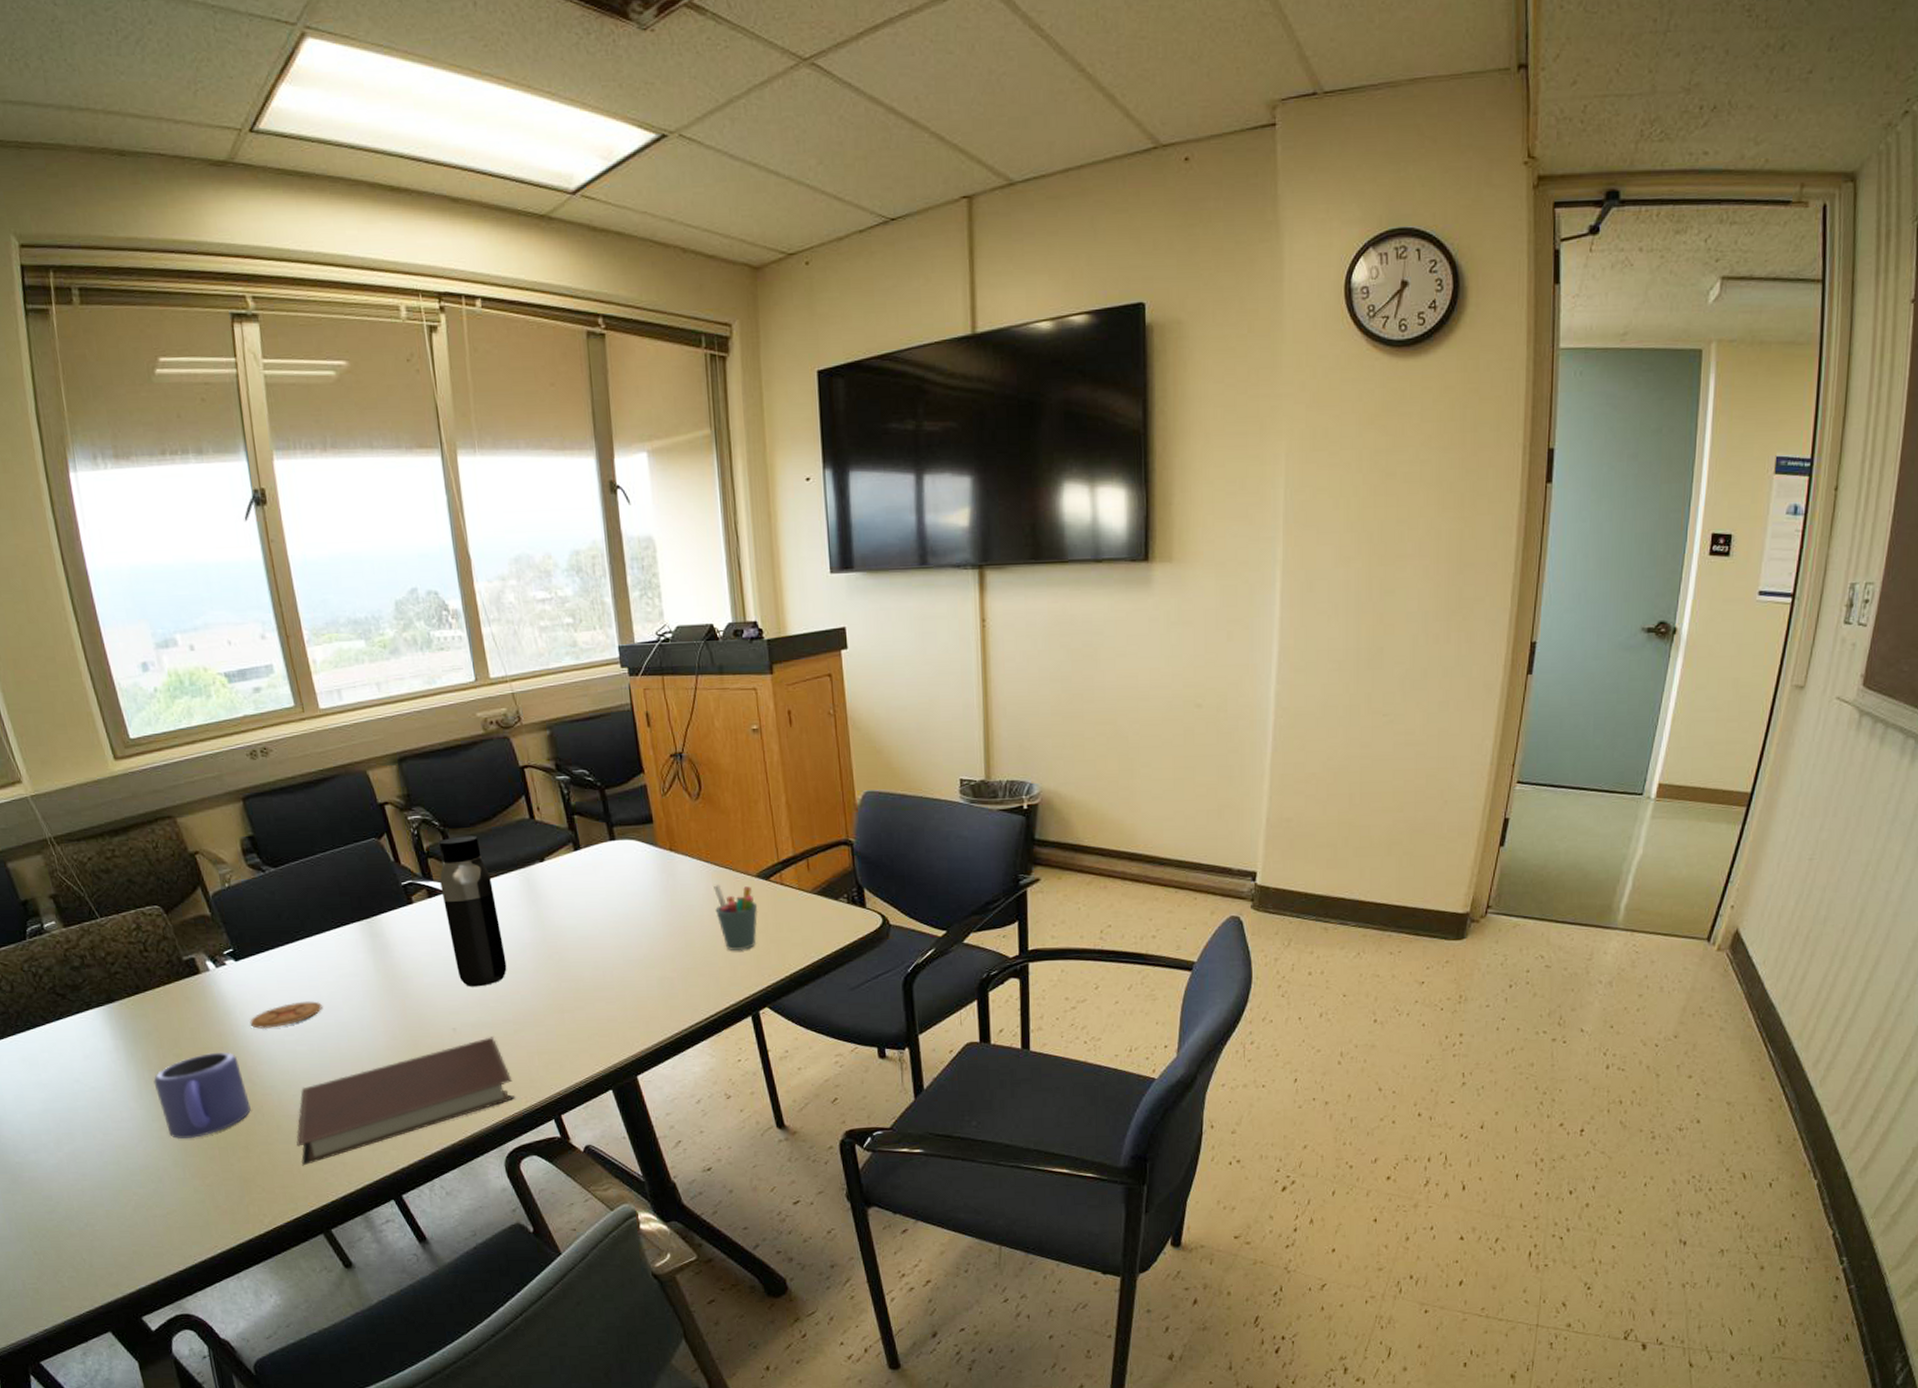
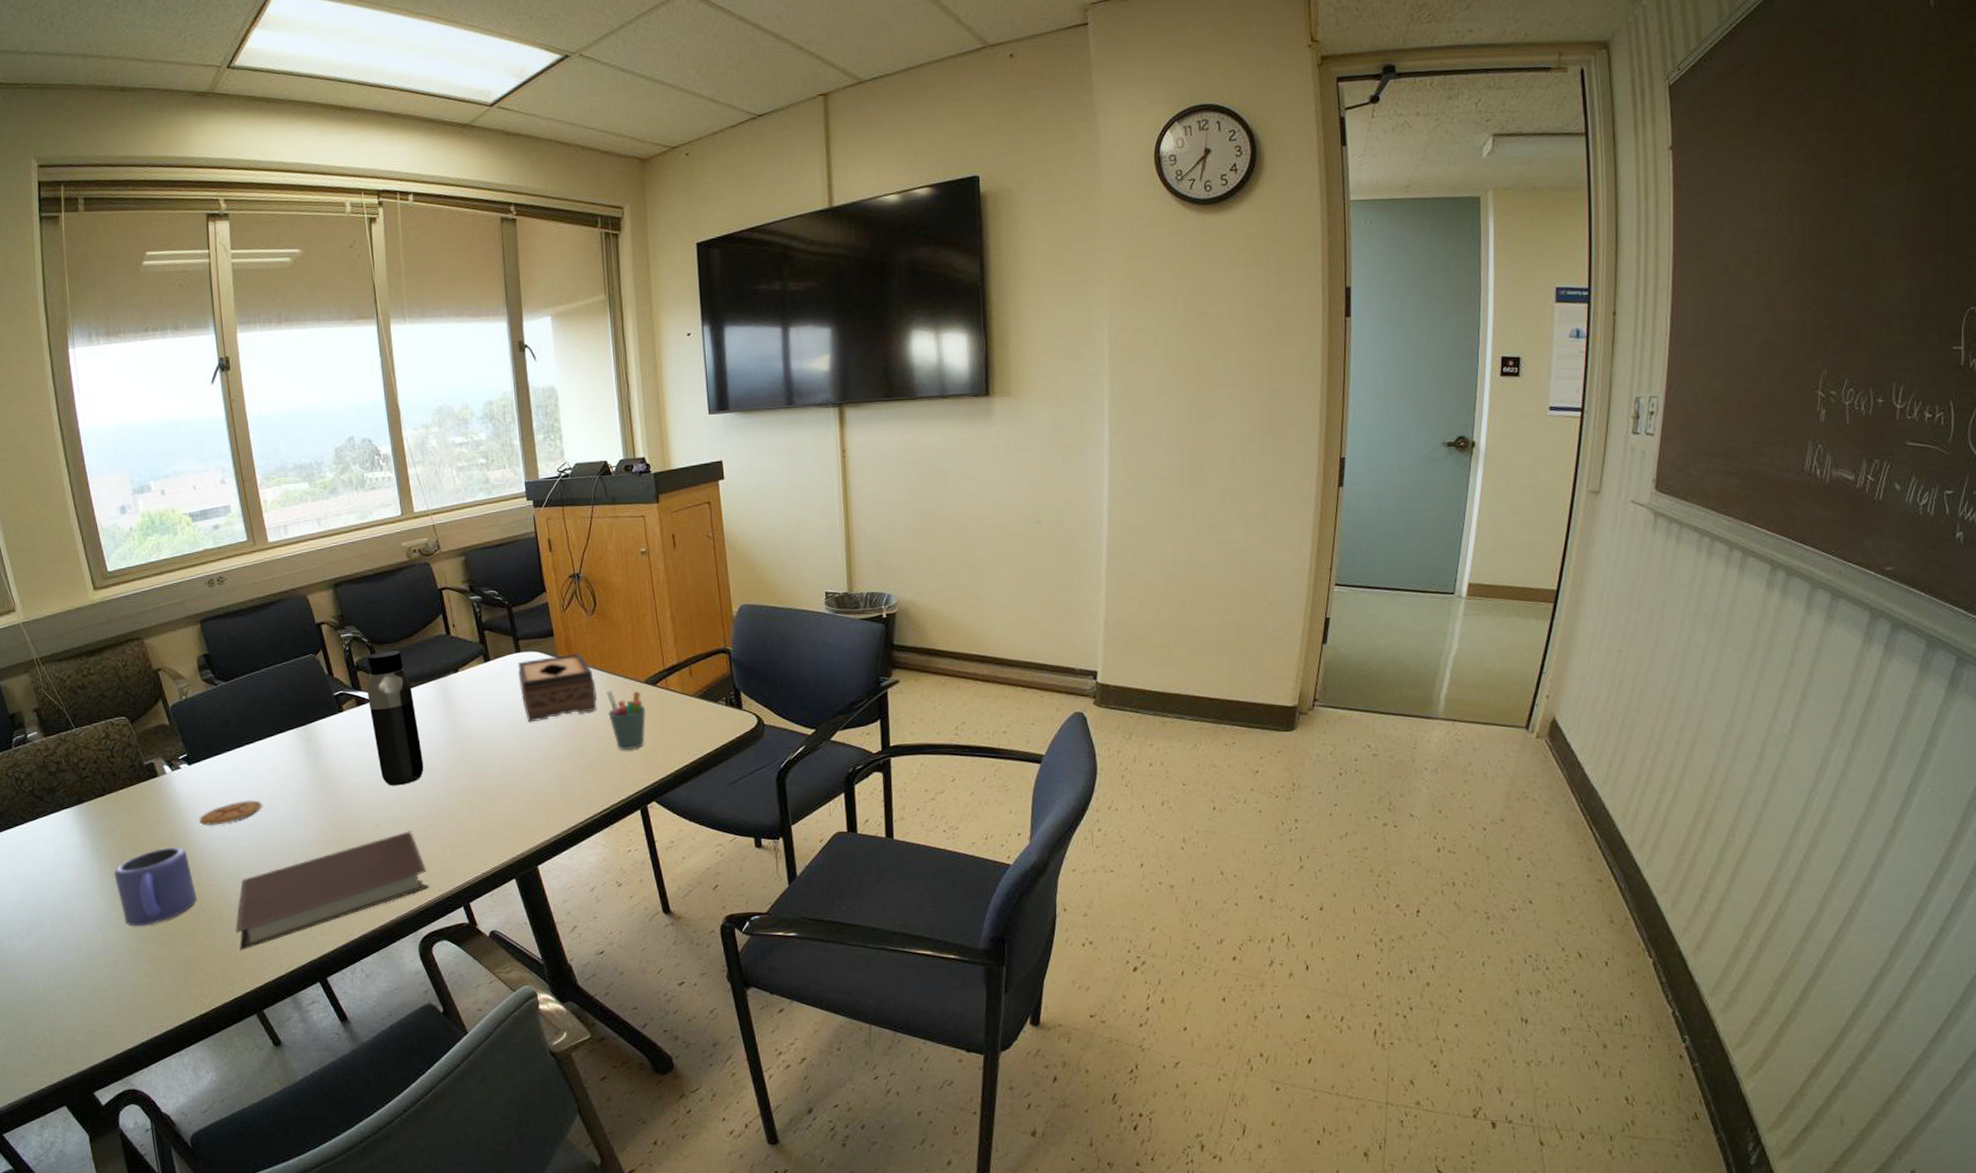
tissue box: none [612,842,703,919] -> present [518,653,597,723]

